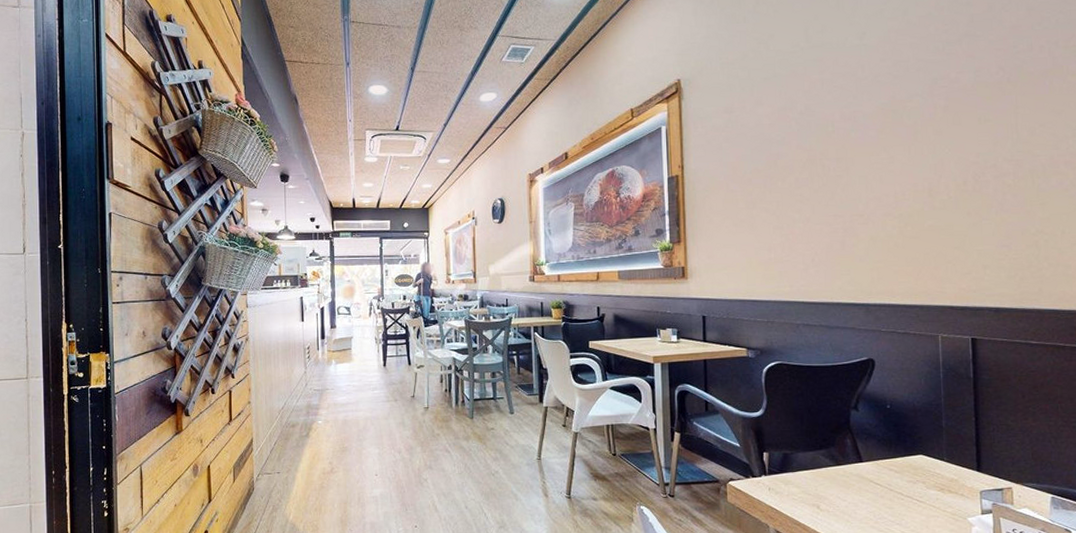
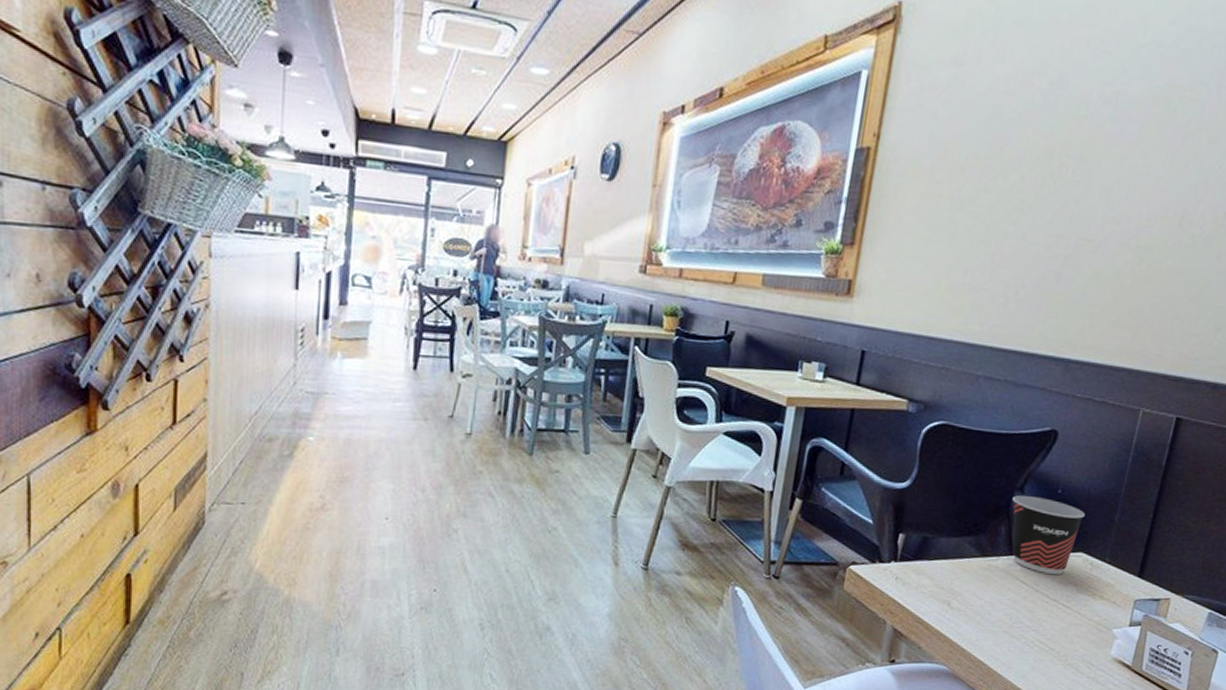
cup: none [850,413,915,476] -> present [1012,495,1085,575]

